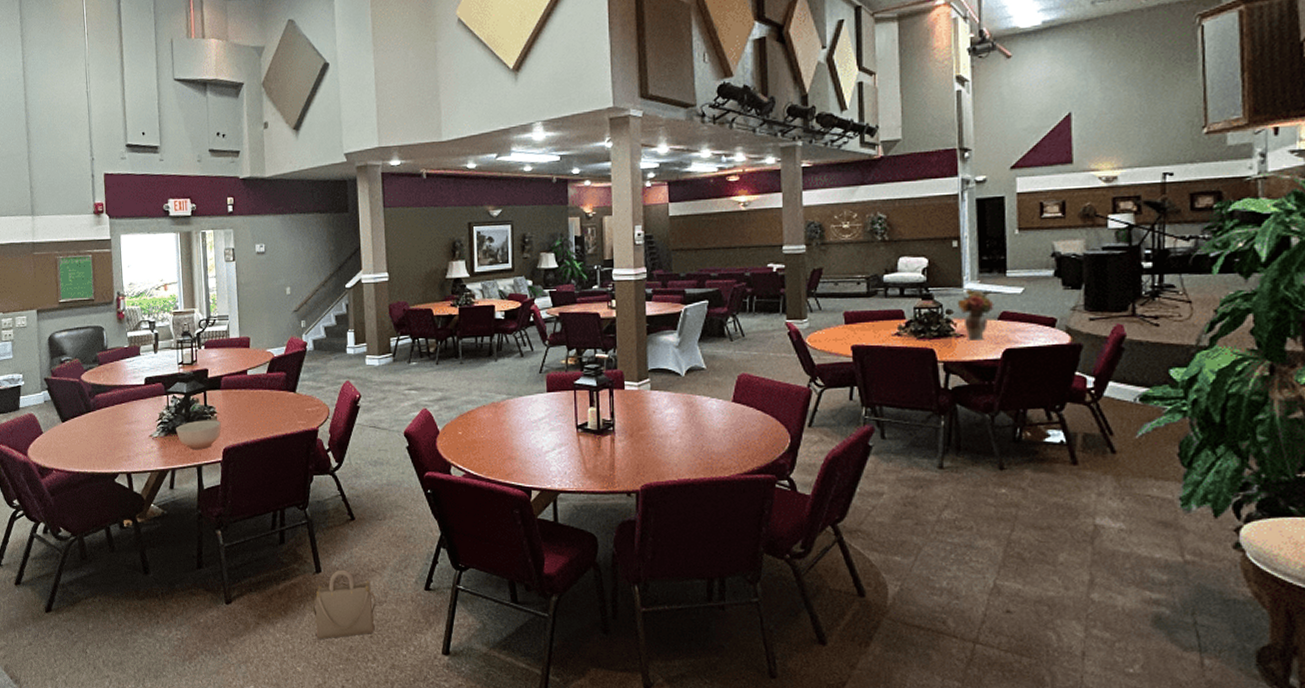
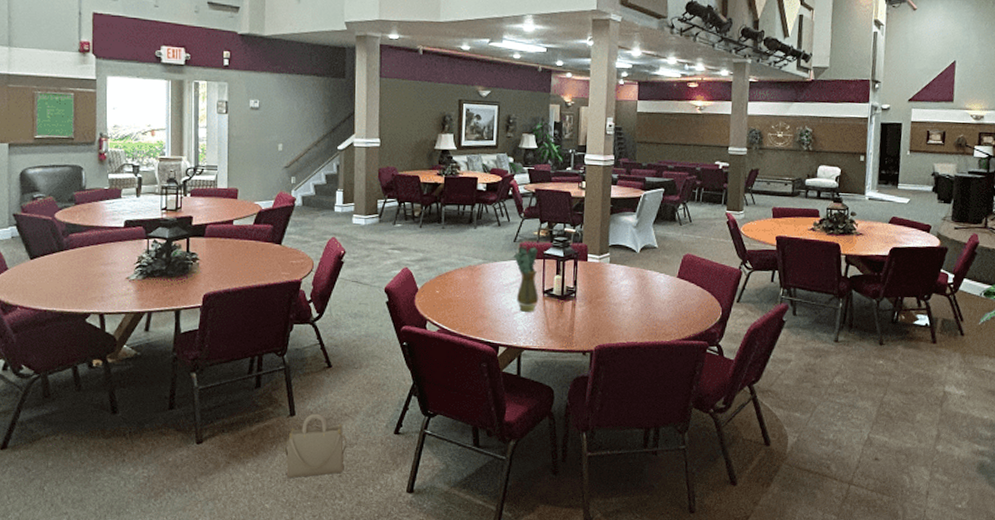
bowl: present [176,420,221,450] -> none [155,265,203,295]
vase: none [540,375,573,450] -> present [513,244,539,312]
flower arrangement: present [957,288,994,340] -> none [859,196,887,239]

